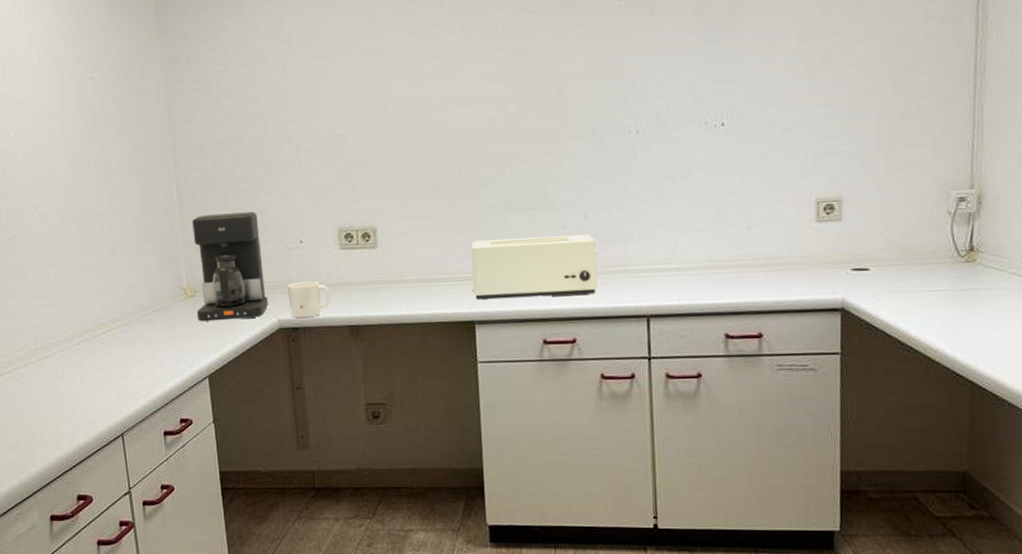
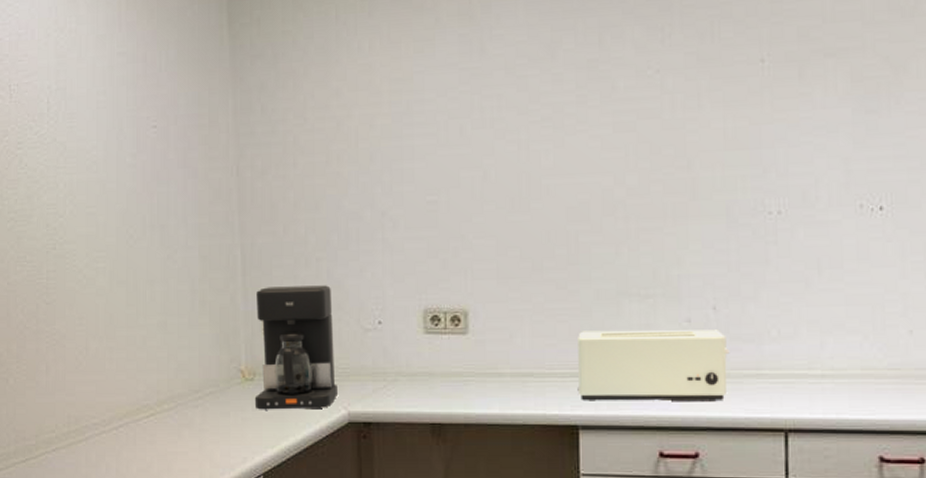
mug: present [287,281,331,318] -> none [361,368,410,411]

